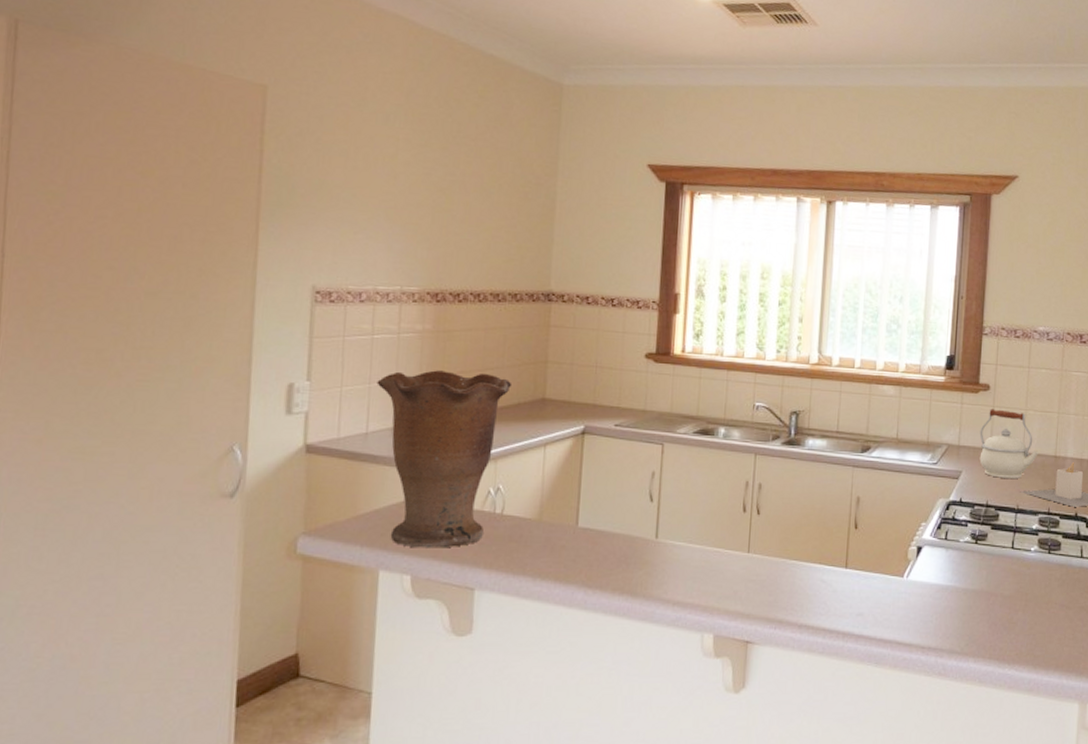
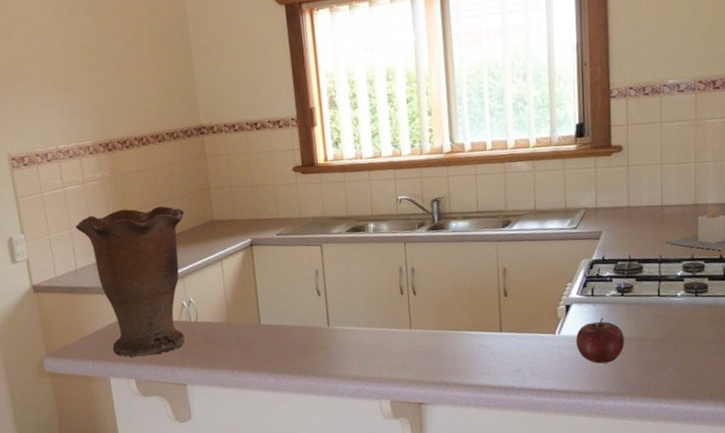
apple: none [924,565,974,616] -> present [576,317,624,364]
kettle: present [979,409,1039,478] -> none [616,167,679,233]

